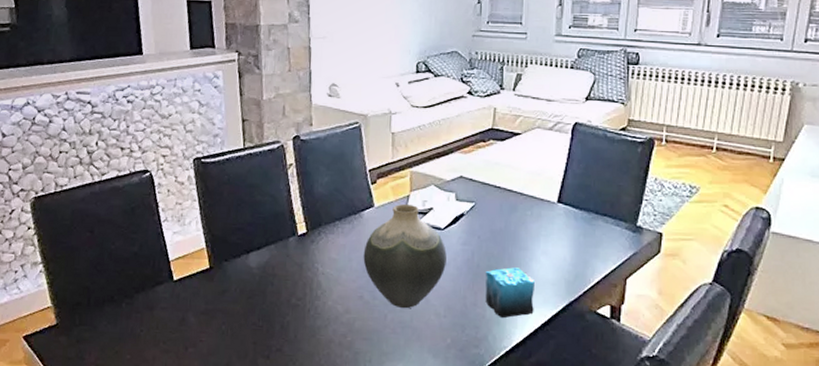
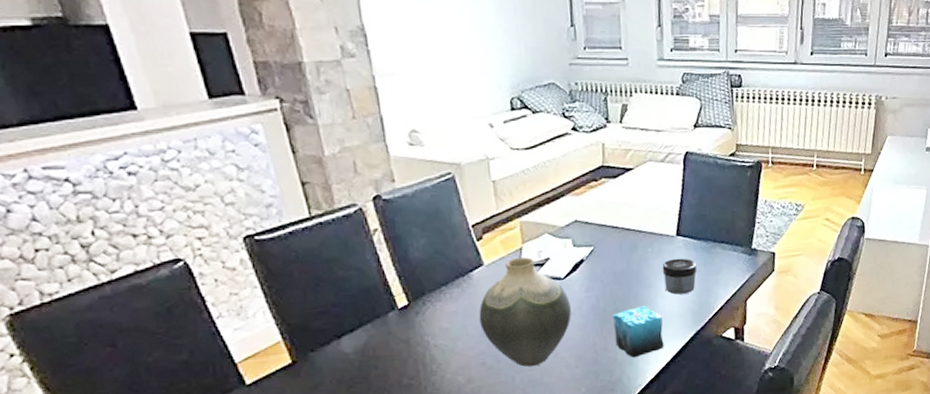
jar: none [539,225,576,262] -> present [662,258,698,295]

